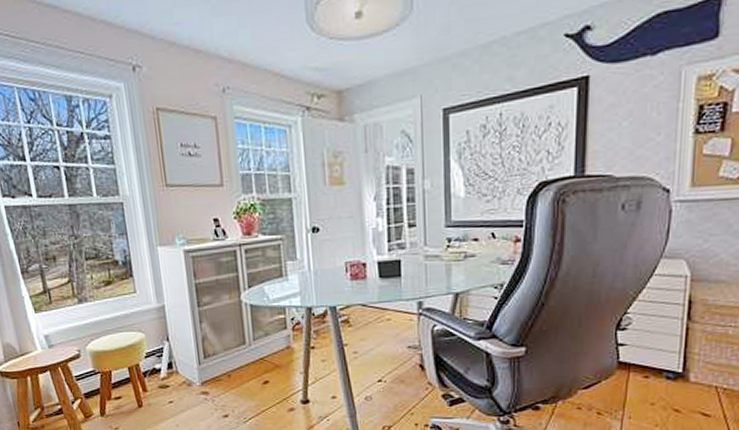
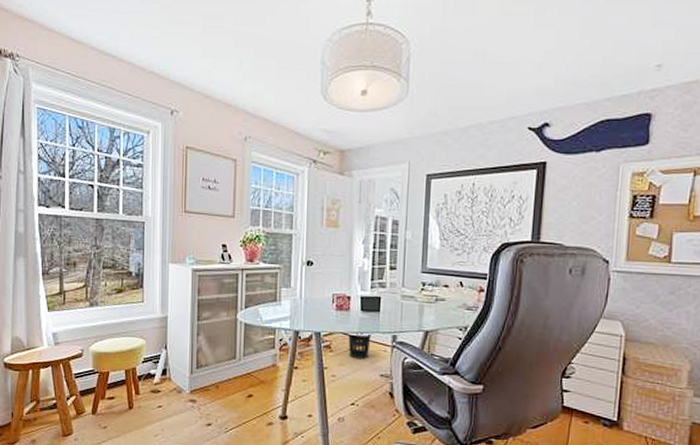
wastebasket: none [366,301,395,332] -> present [347,332,372,360]

